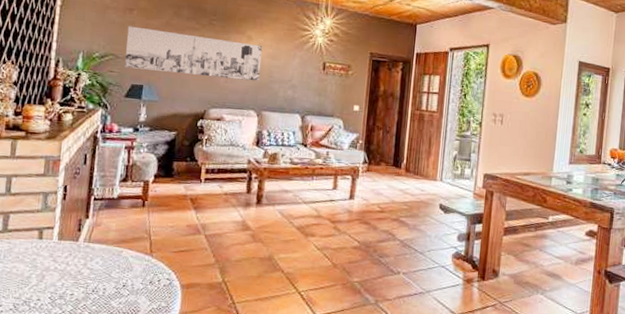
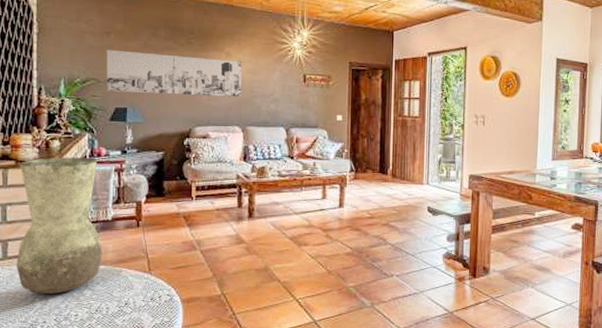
vase: none [15,130,109,271] -> present [17,157,102,294]

